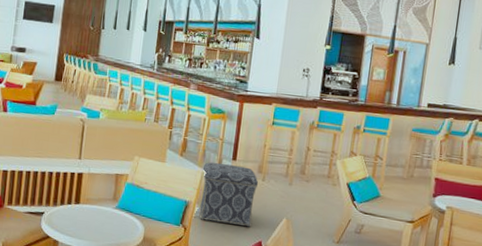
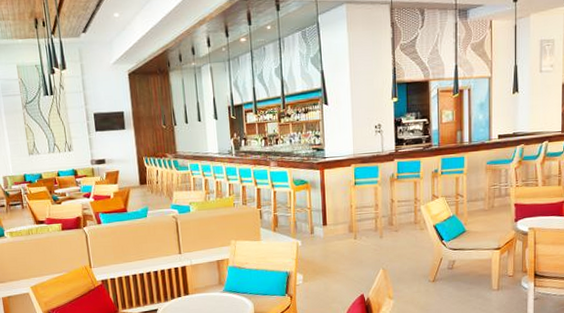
ottoman: present [199,162,259,227] -> none [297,229,352,286]

